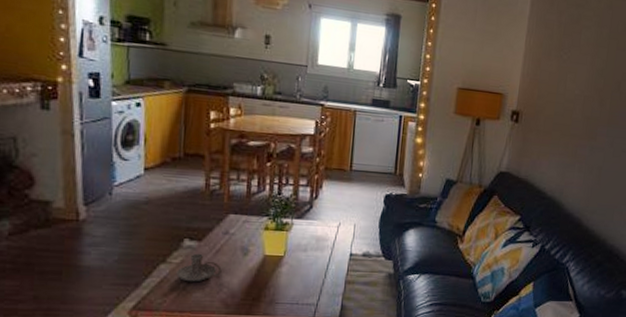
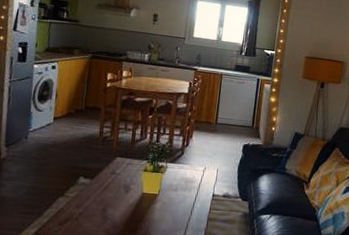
candle holder: present [176,253,222,282] -> none [71,189,108,214]

